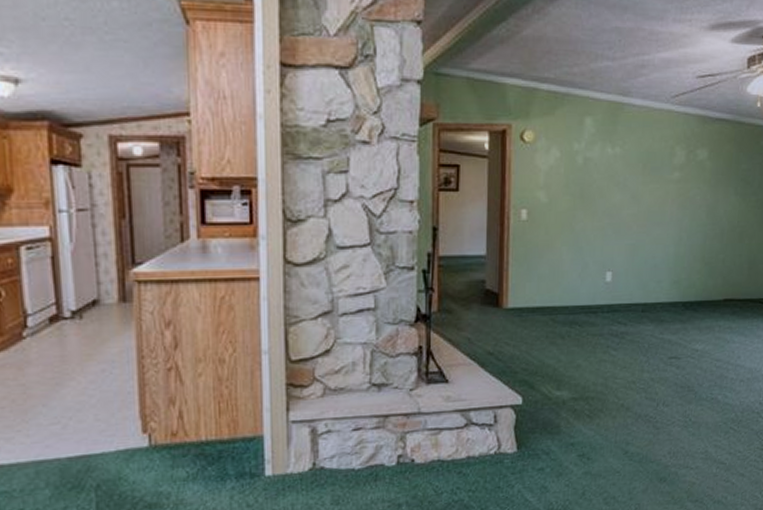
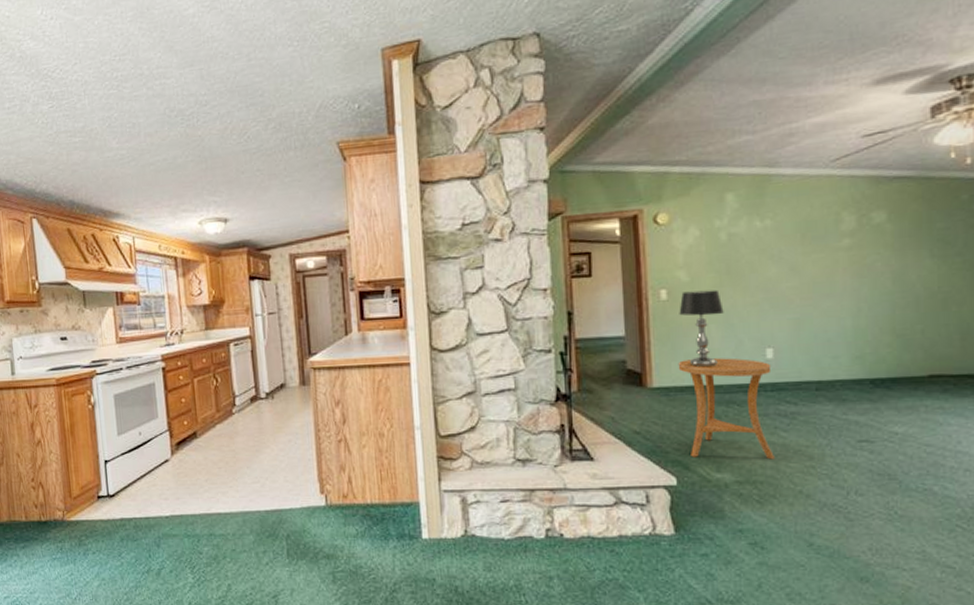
side table: none [531,280,609,377] -> present [678,358,774,460]
table lamp: none [536,212,575,289] -> present [679,289,724,368]

